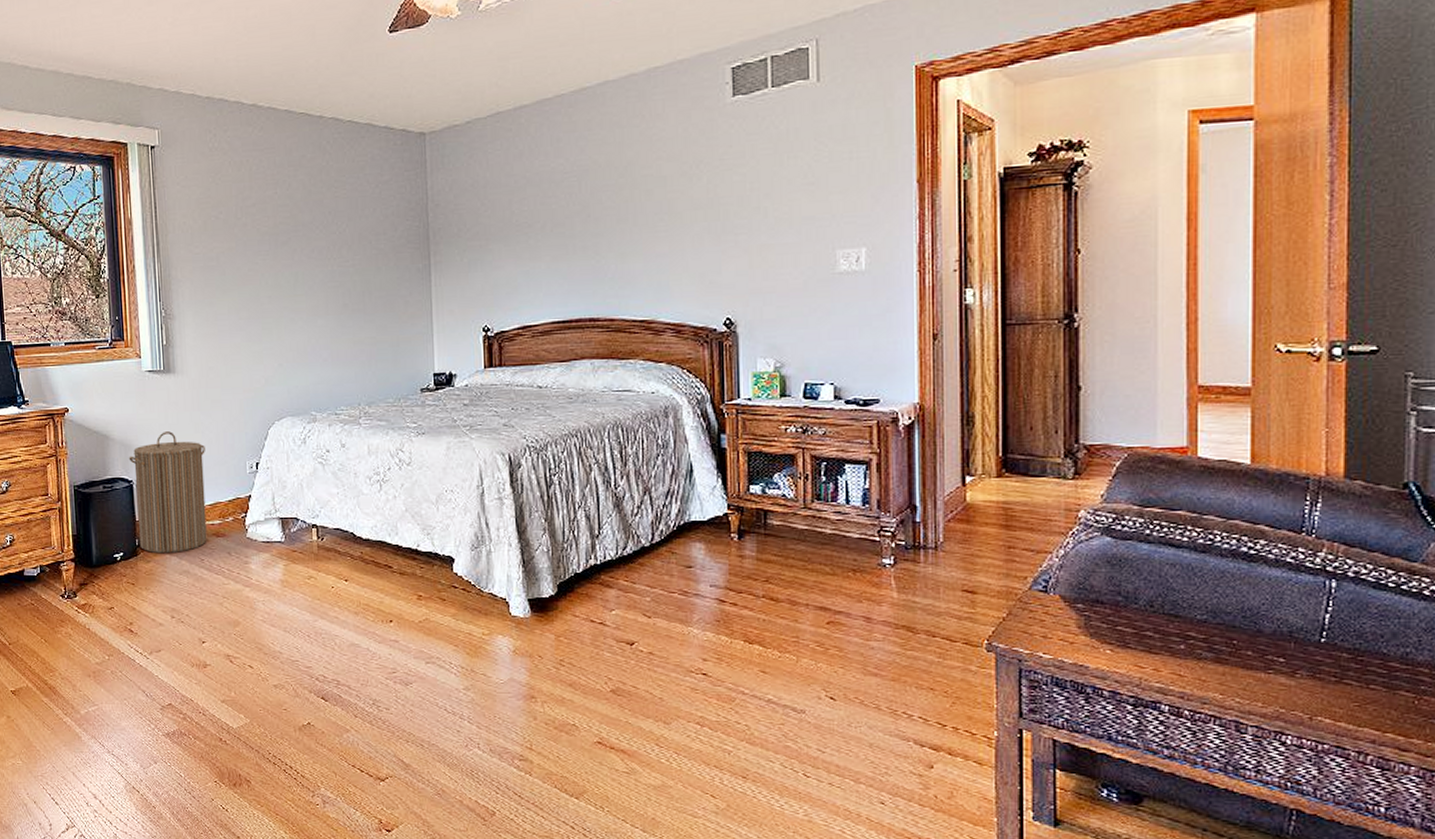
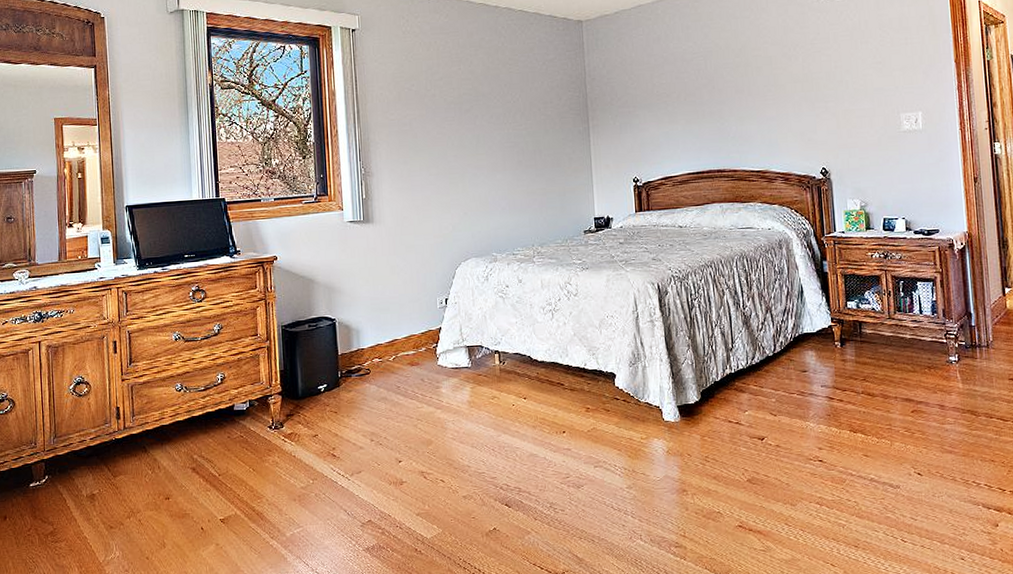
laundry hamper: present [129,431,207,553] -> none [332,274,403,383]

